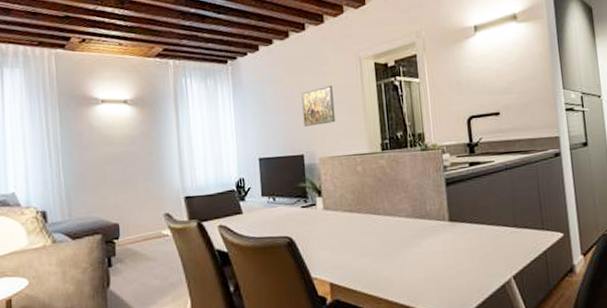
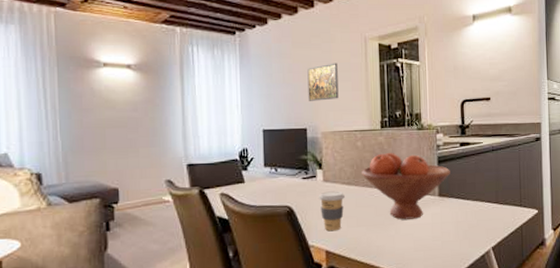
coffee cup: none [319,219,348,263] -> present [318,191,346,232]
fruit bowl: none [364,175,461,248] -> present [362,152,450,220]

